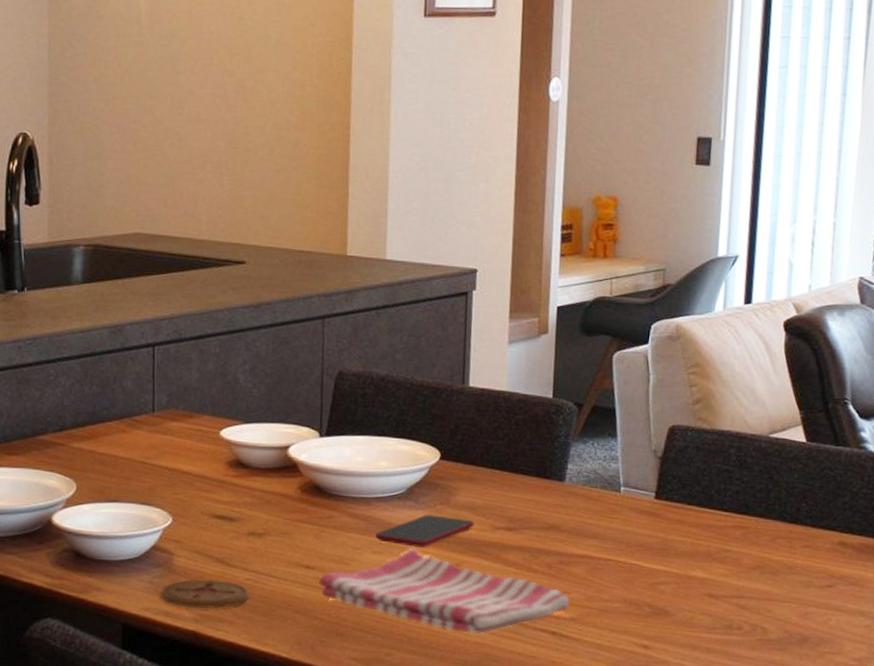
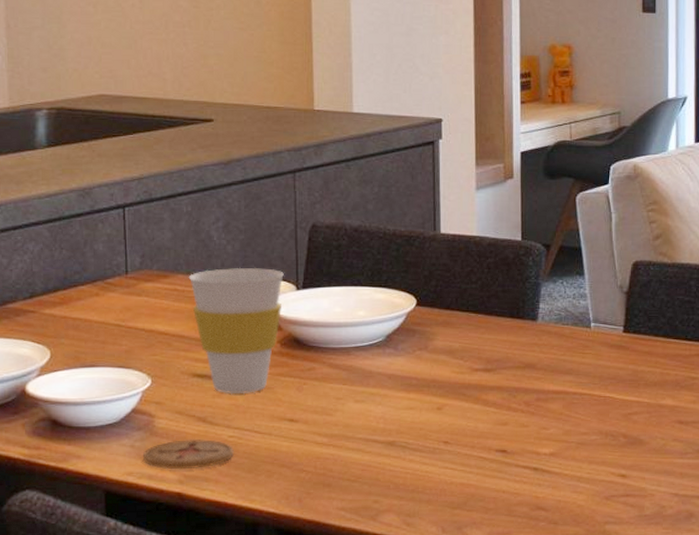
cup: none [213,411,308,538] -> present [188,267,284,395]
dish towel: present [319,548,570,634] -> none [303,394,549,476]
smartphone: present [375,515,474,547] -> none [357,361,453,393]

